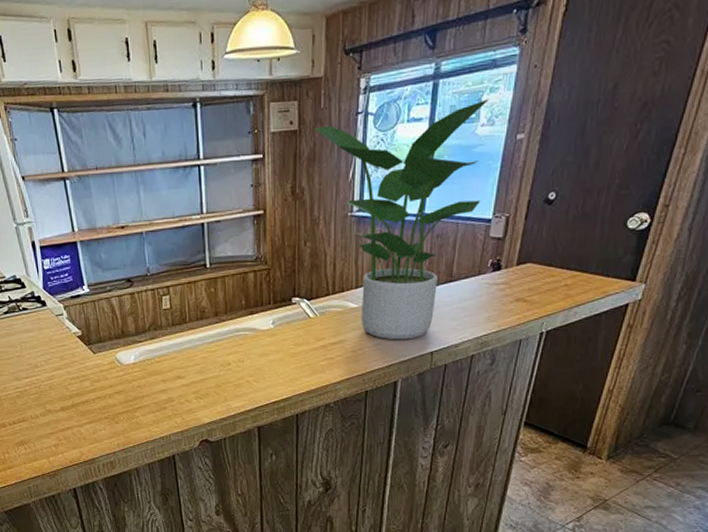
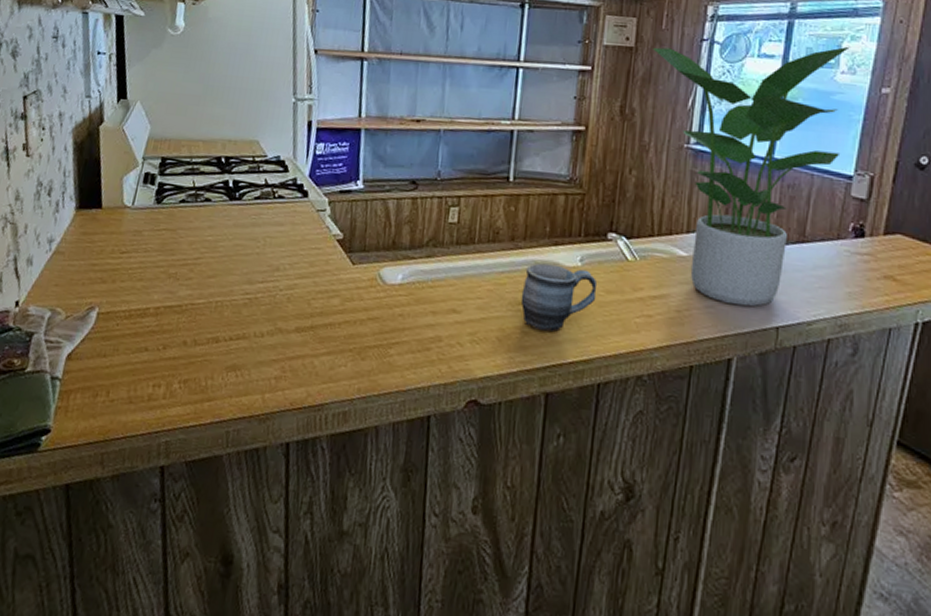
mug: none [229,330,288,383] -> present [520,263,598,333]

